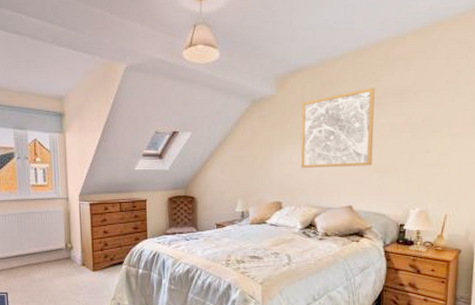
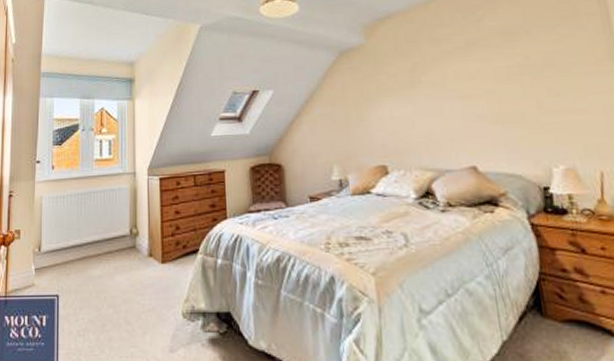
wall art: present [300,87,375,168] -> none [396,28,492,123]

